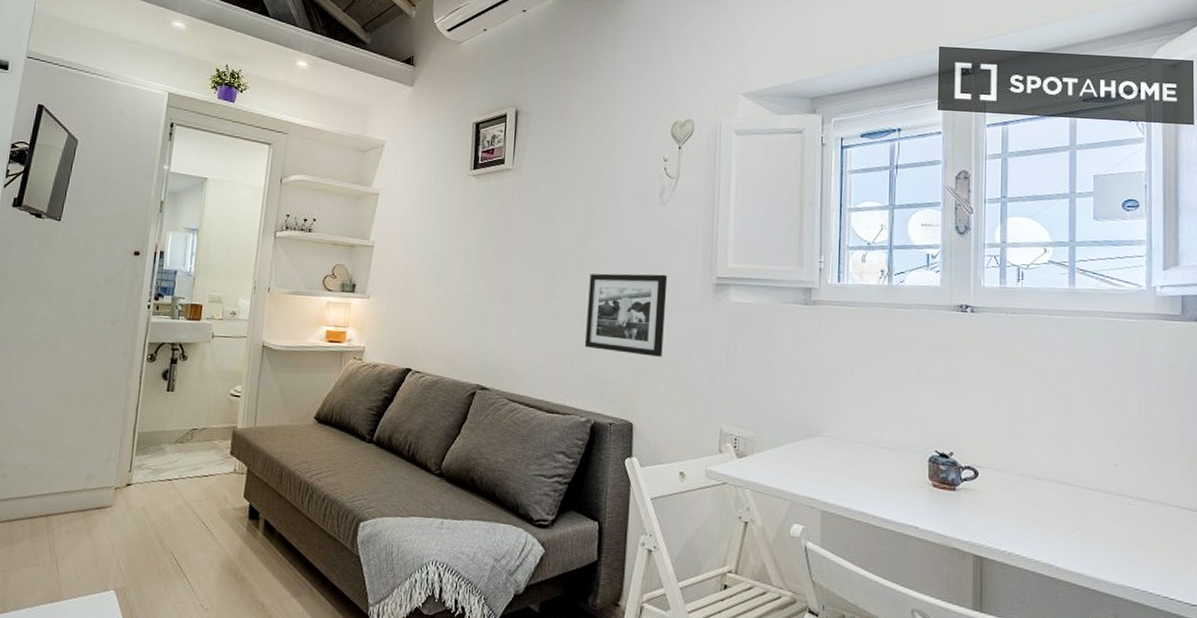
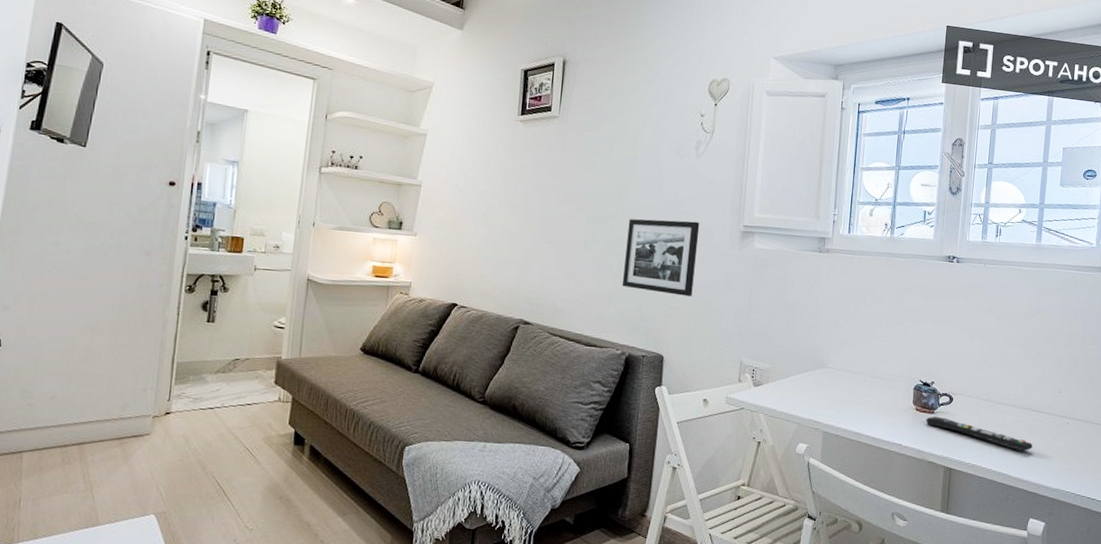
remote control: none [946,493,1085,538] -> present [926,416,1033,451]

